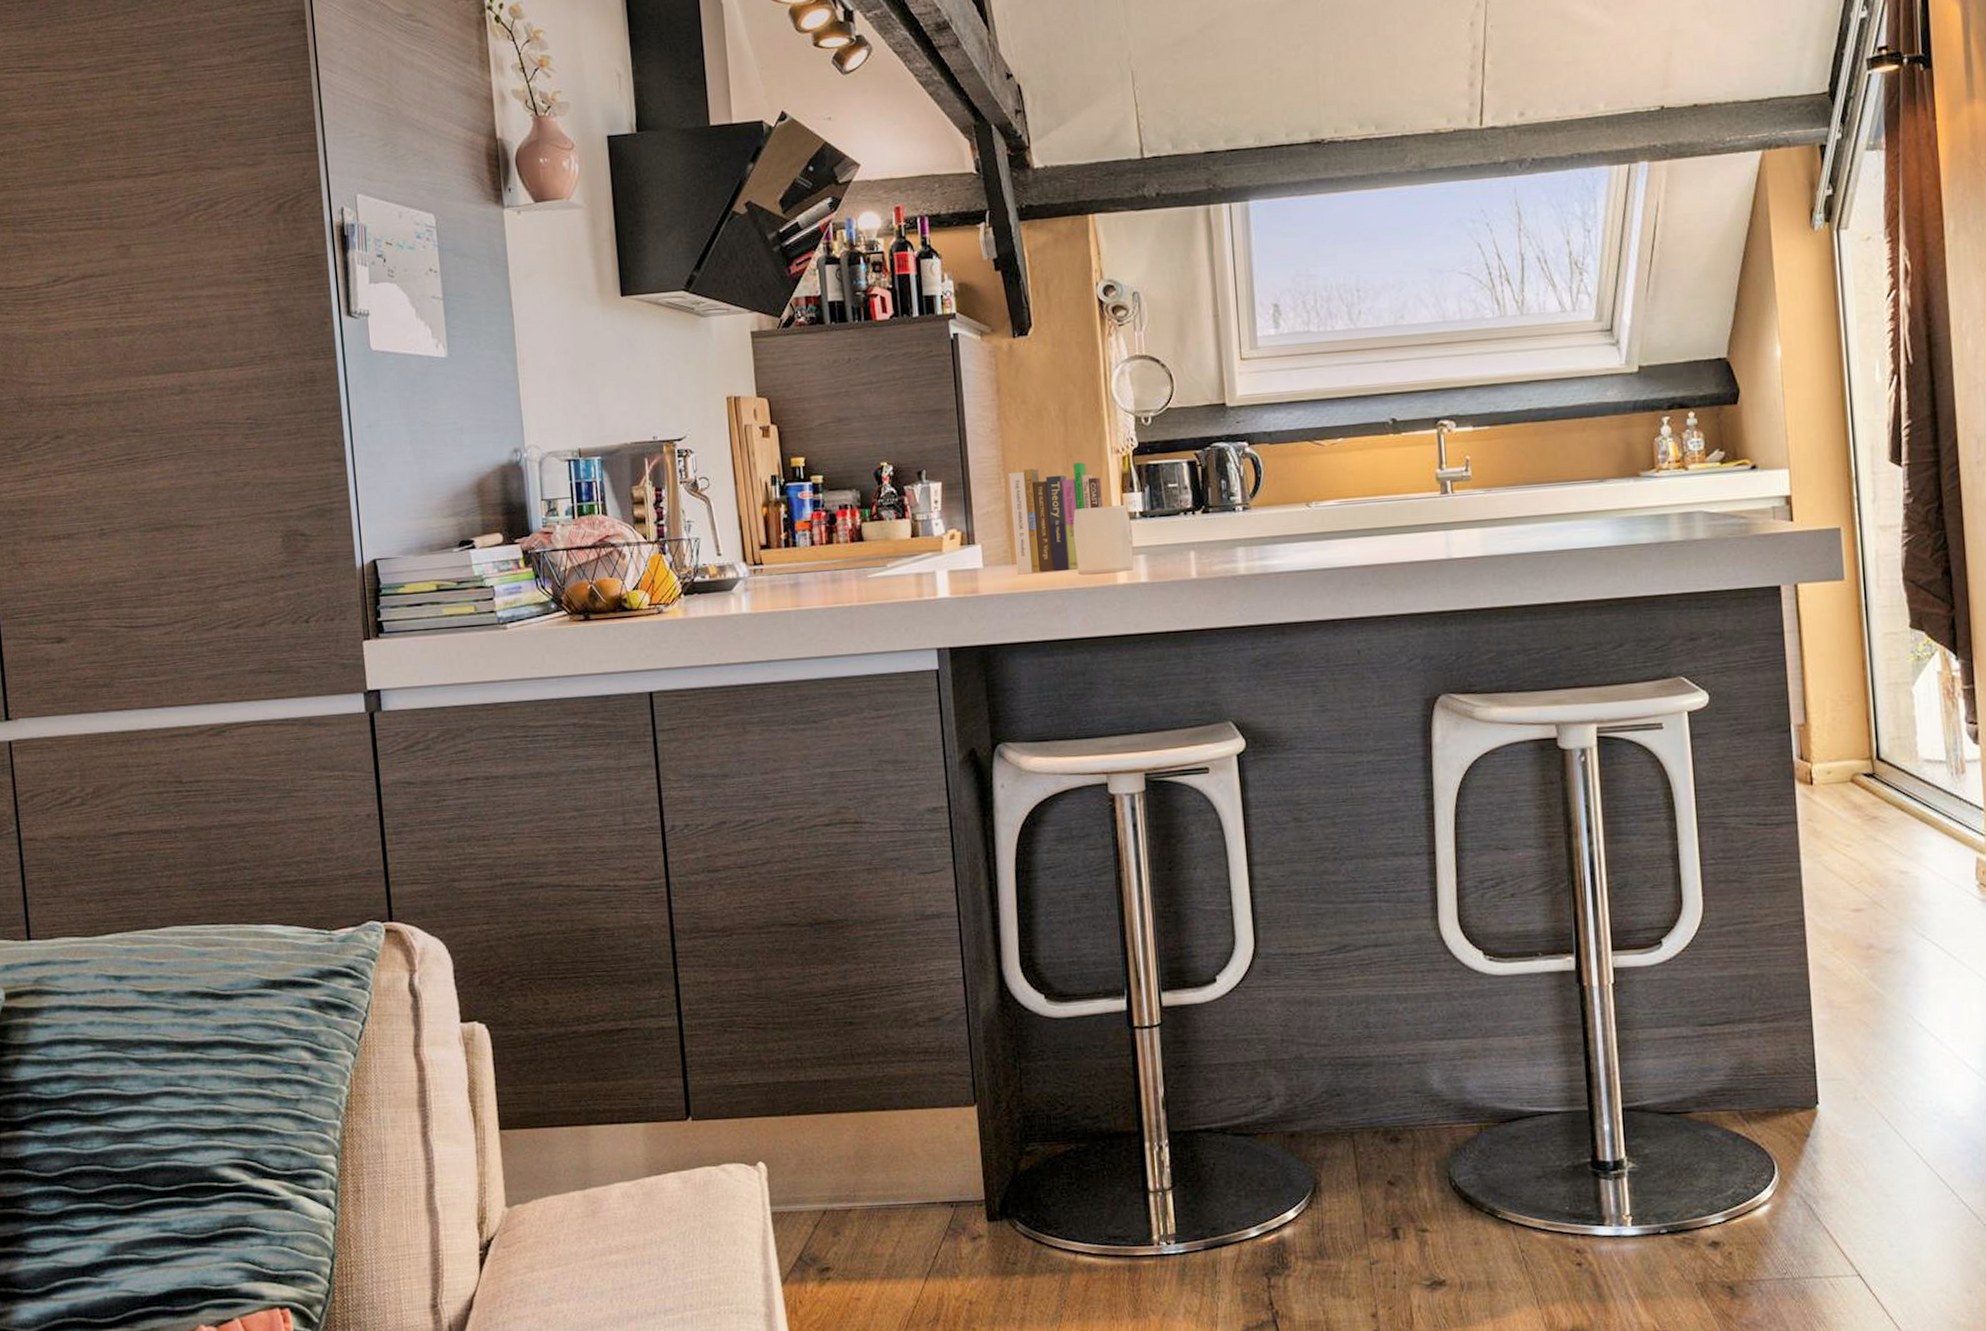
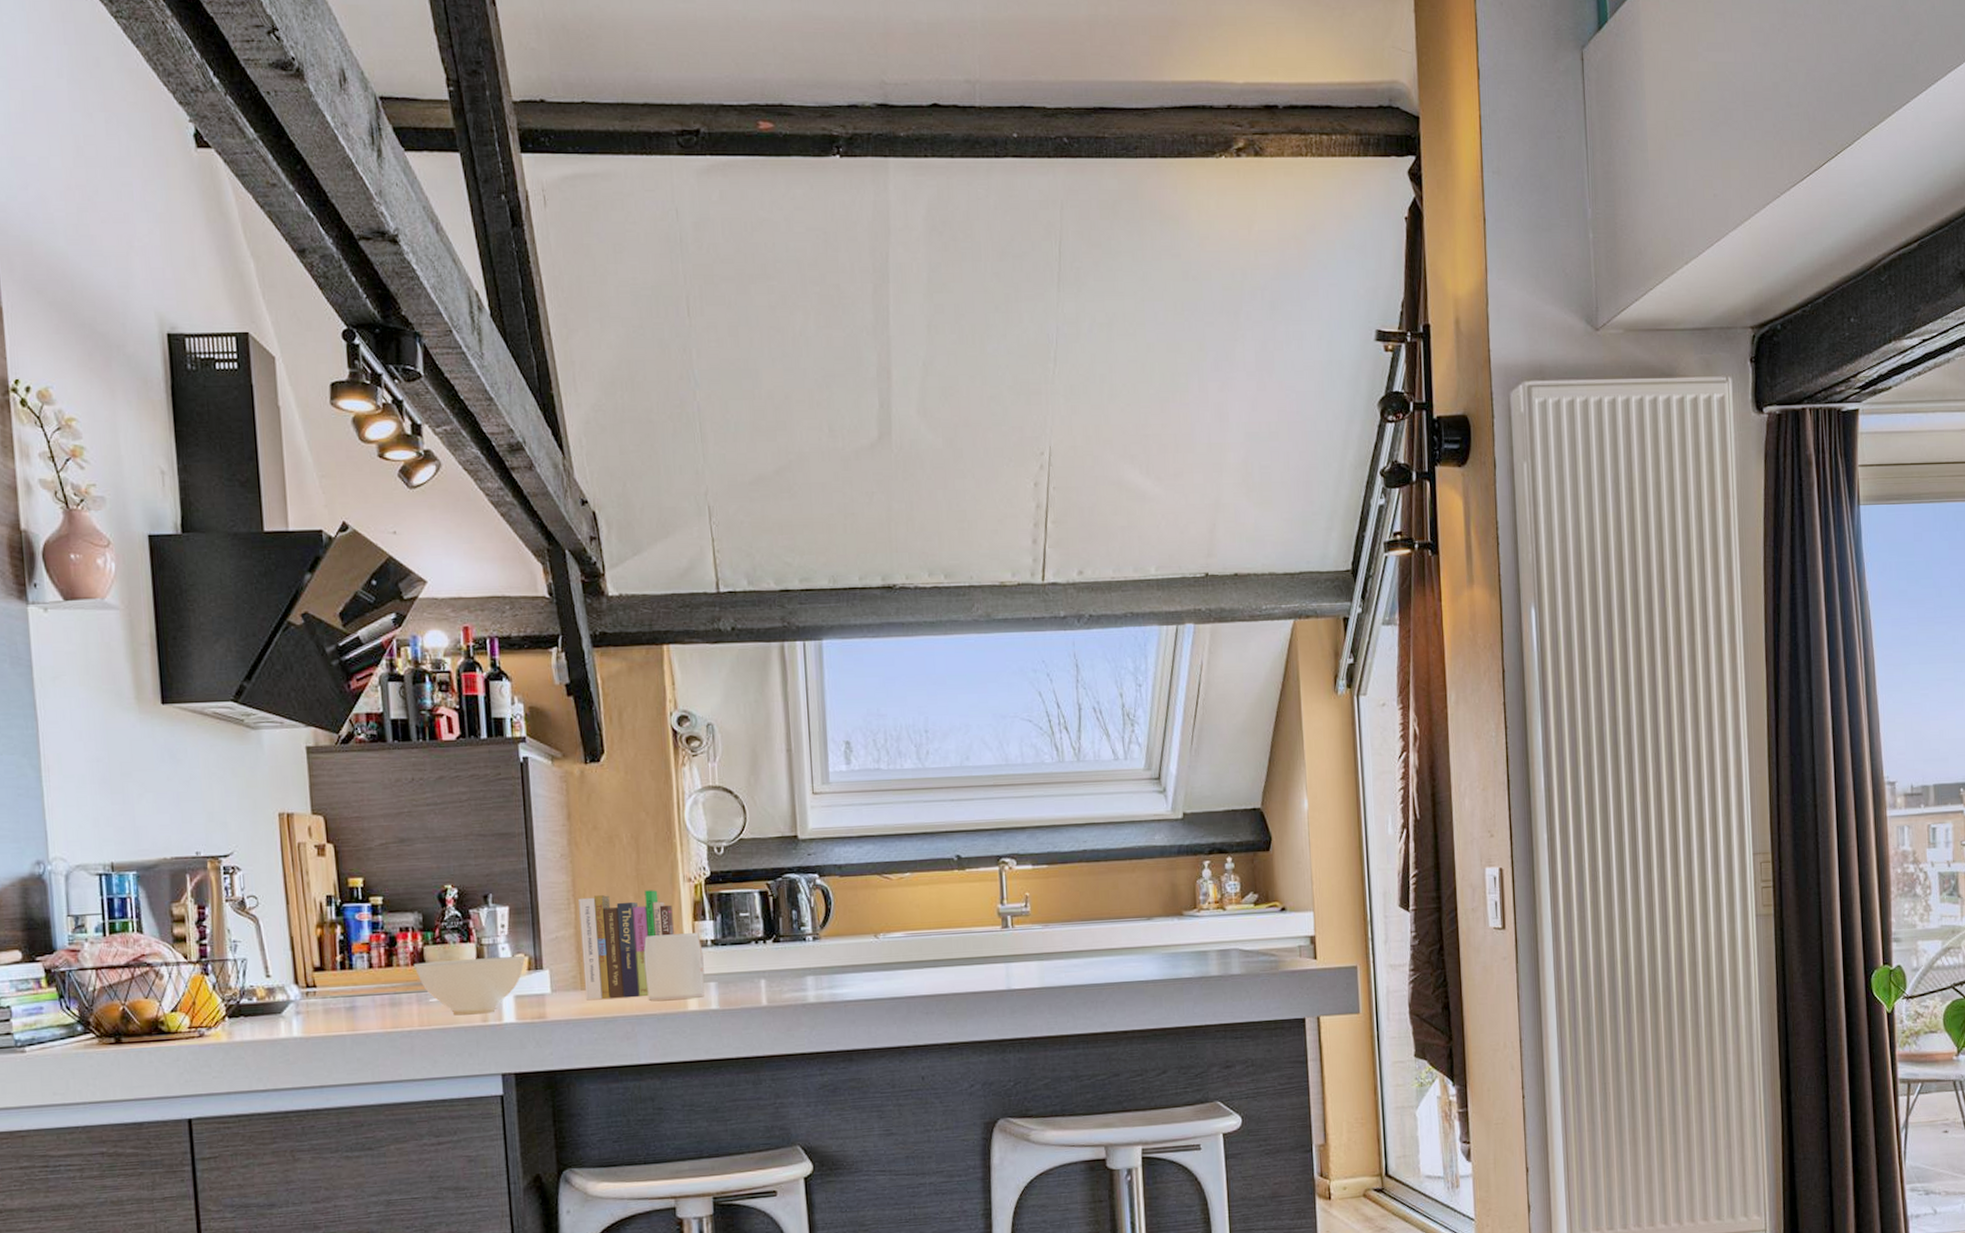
bowl: none [852,531,959,591] -> present [413,956,526,1016]

